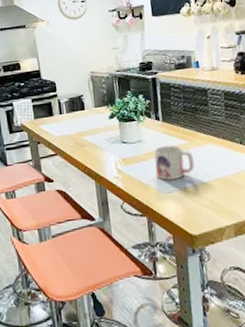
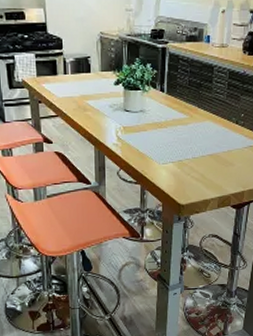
mug: present [153,145,195,180] -> none [154,118,191,152]

